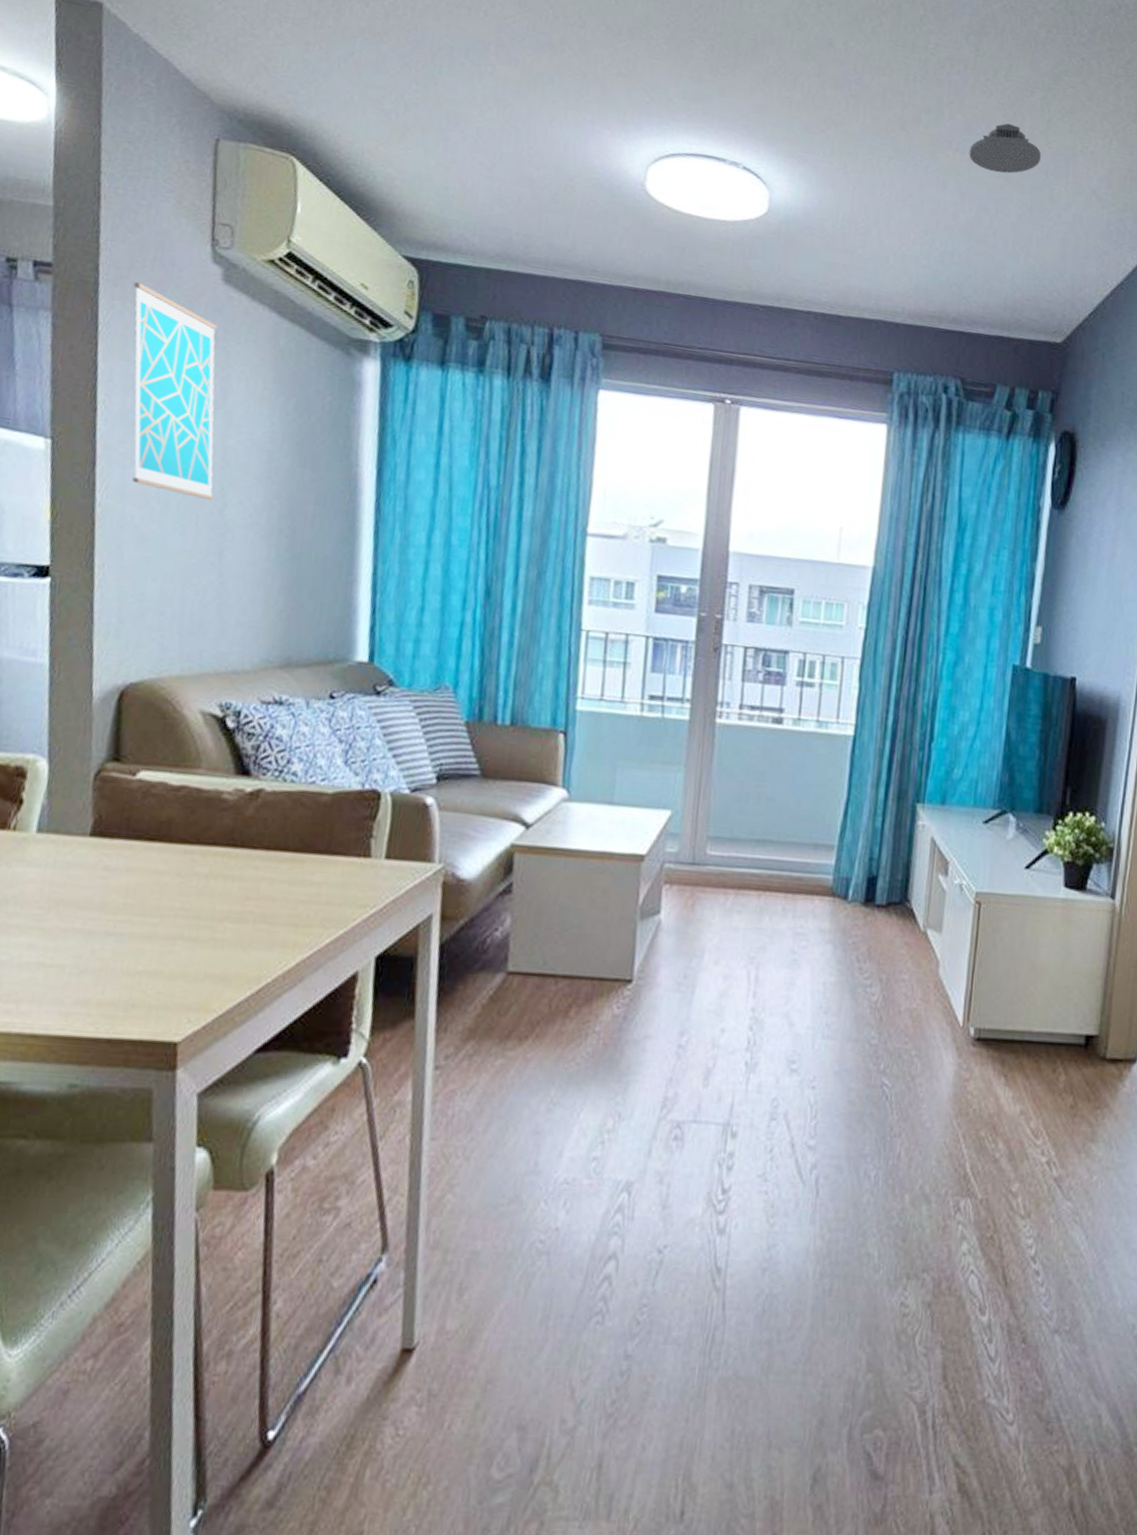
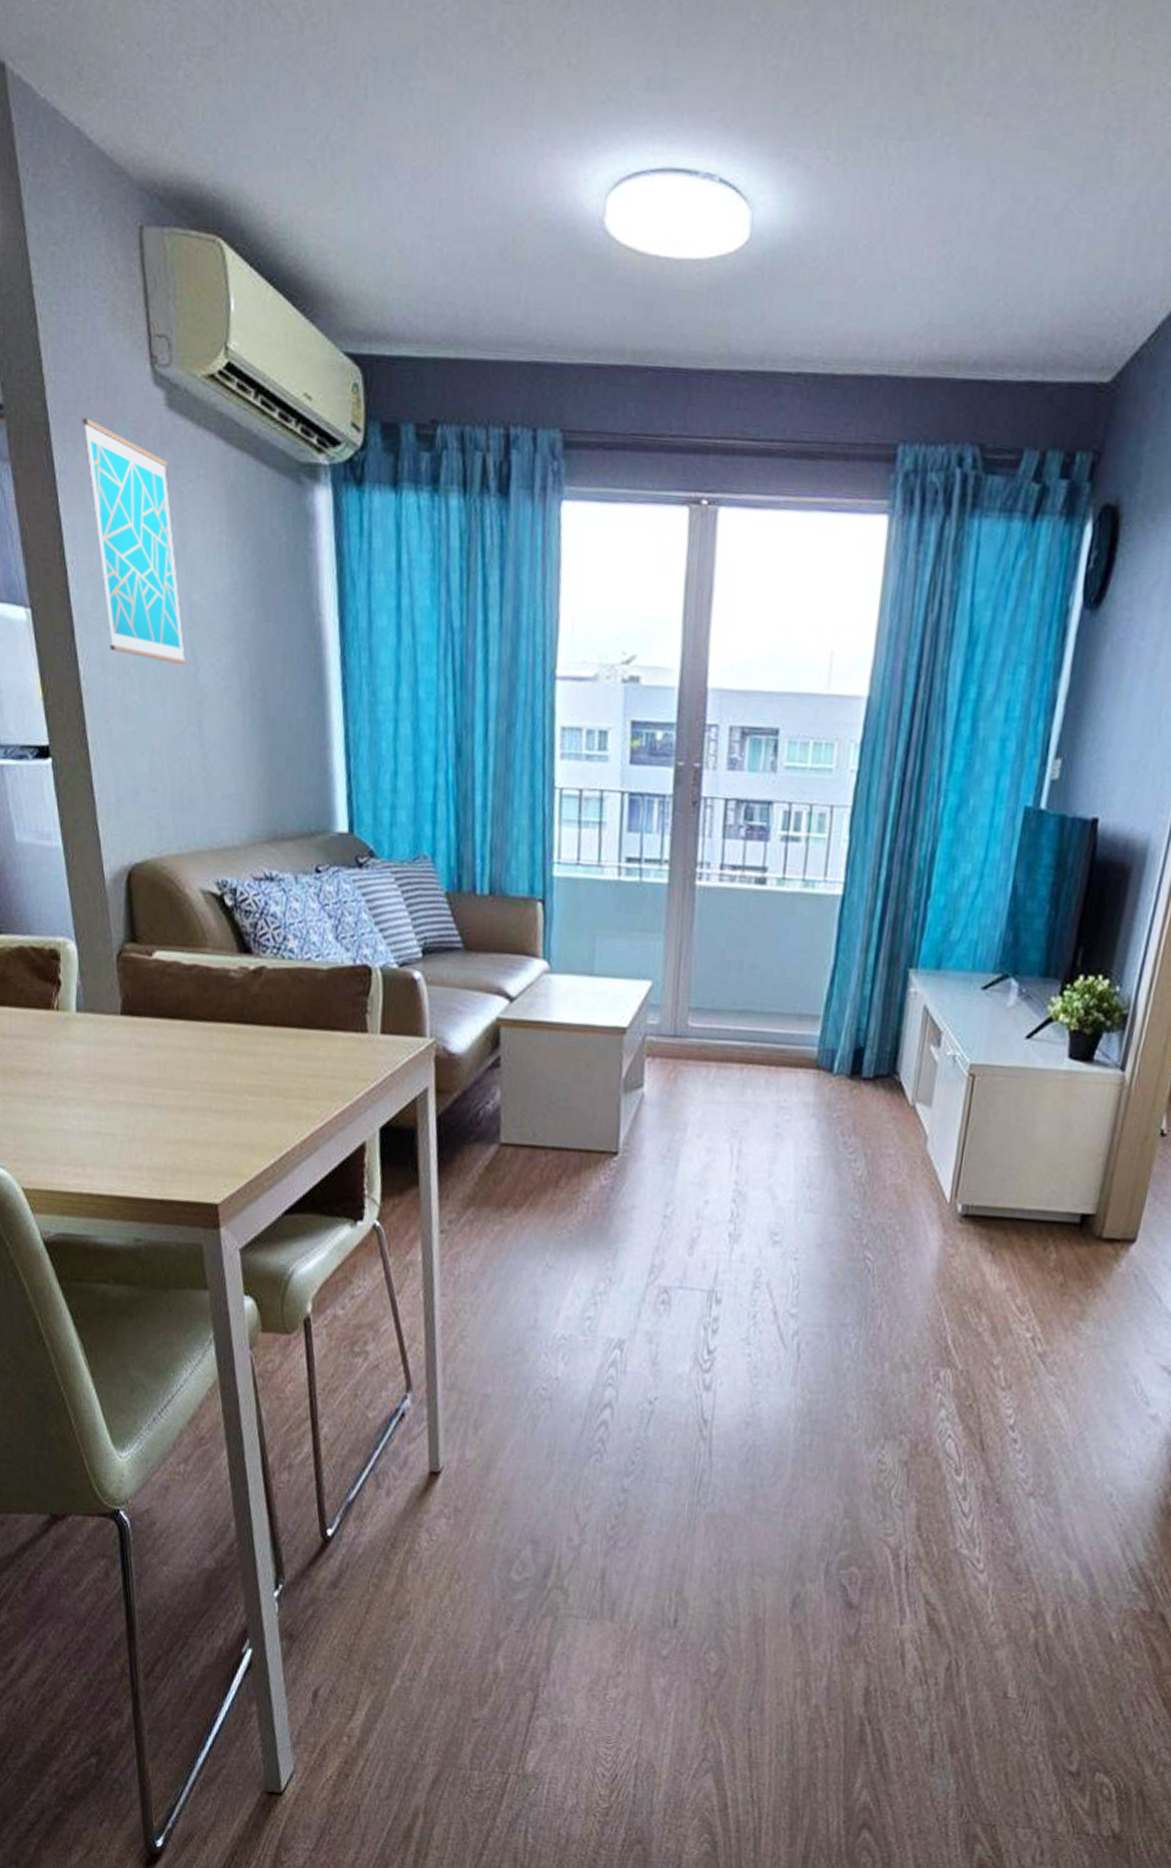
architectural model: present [969,123,1041,174] -> none [1004,62,1101,141]

